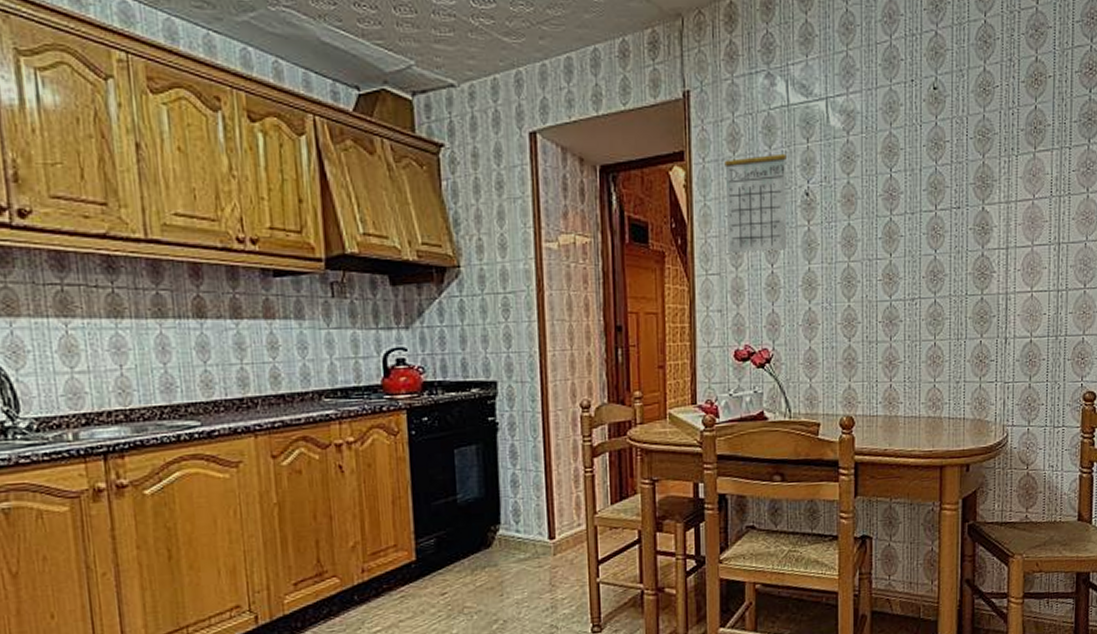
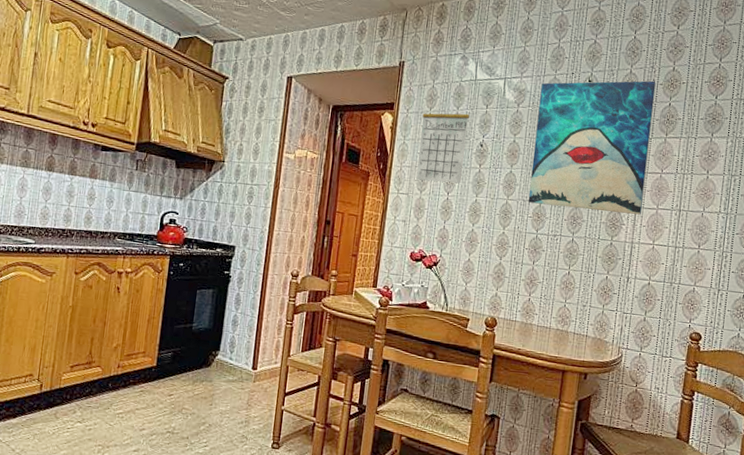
wall art: none [874,78,1017,262] -> present [528,80,656,215]

